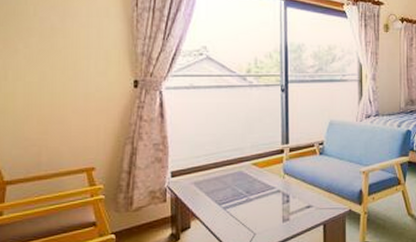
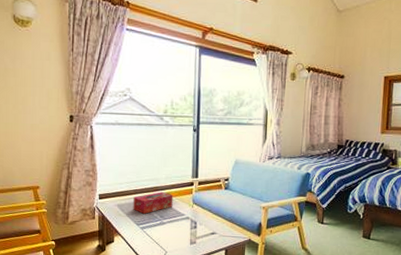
tissue box: none [213,163,261,191] -> present [133,191,173,214]

